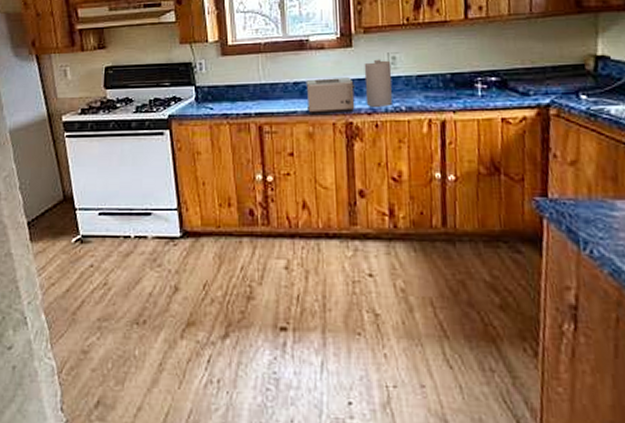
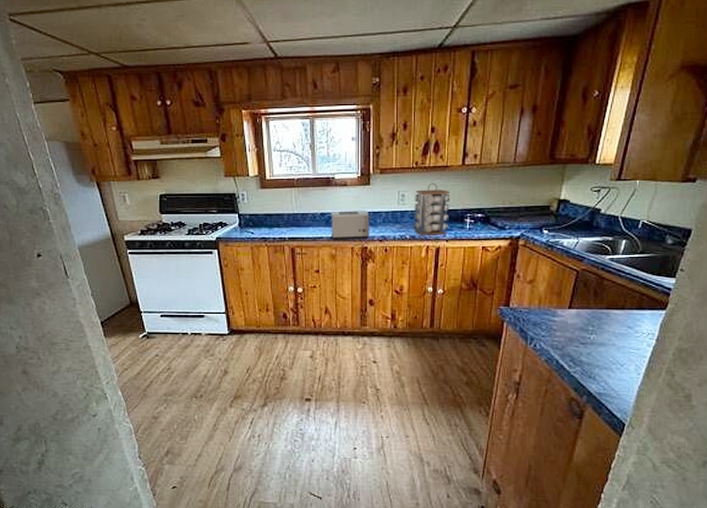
paper towel holder: present [364,59,392,108] -> none [378,196,401,236]
spice rack: none [407,42,454,107] -> present [413,183,450,236]

